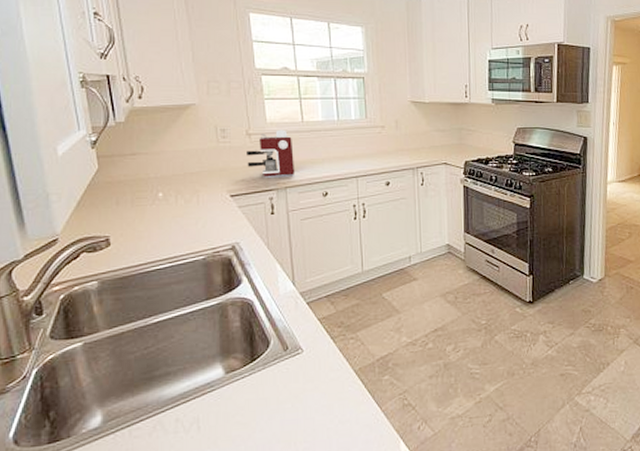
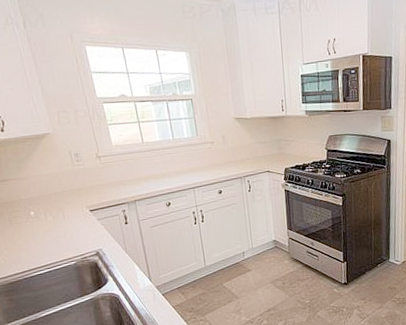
coffee maker: present [245,129,295,177] -> none [97,150,142,193]

